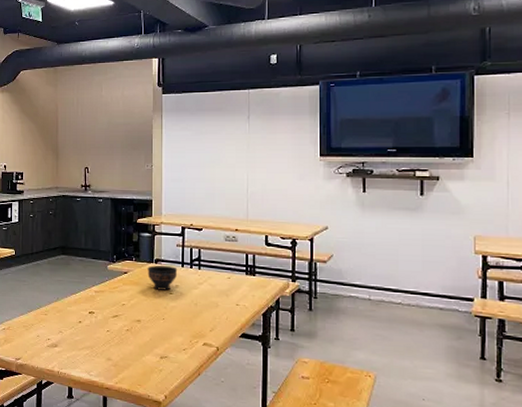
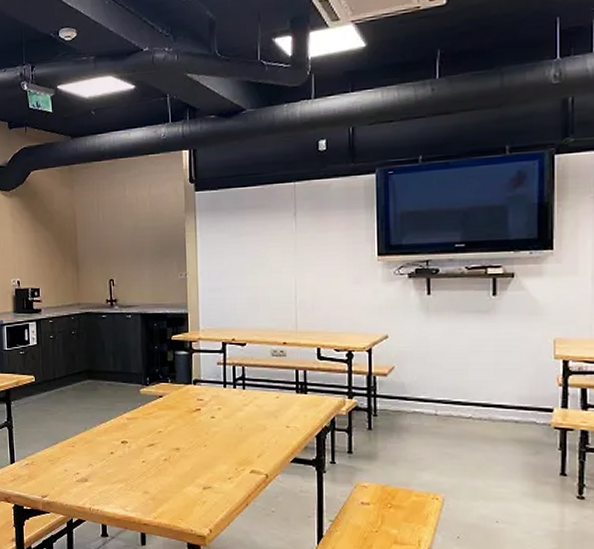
bowl: present [147,265,178,291] -> none [185,387,219,414]

